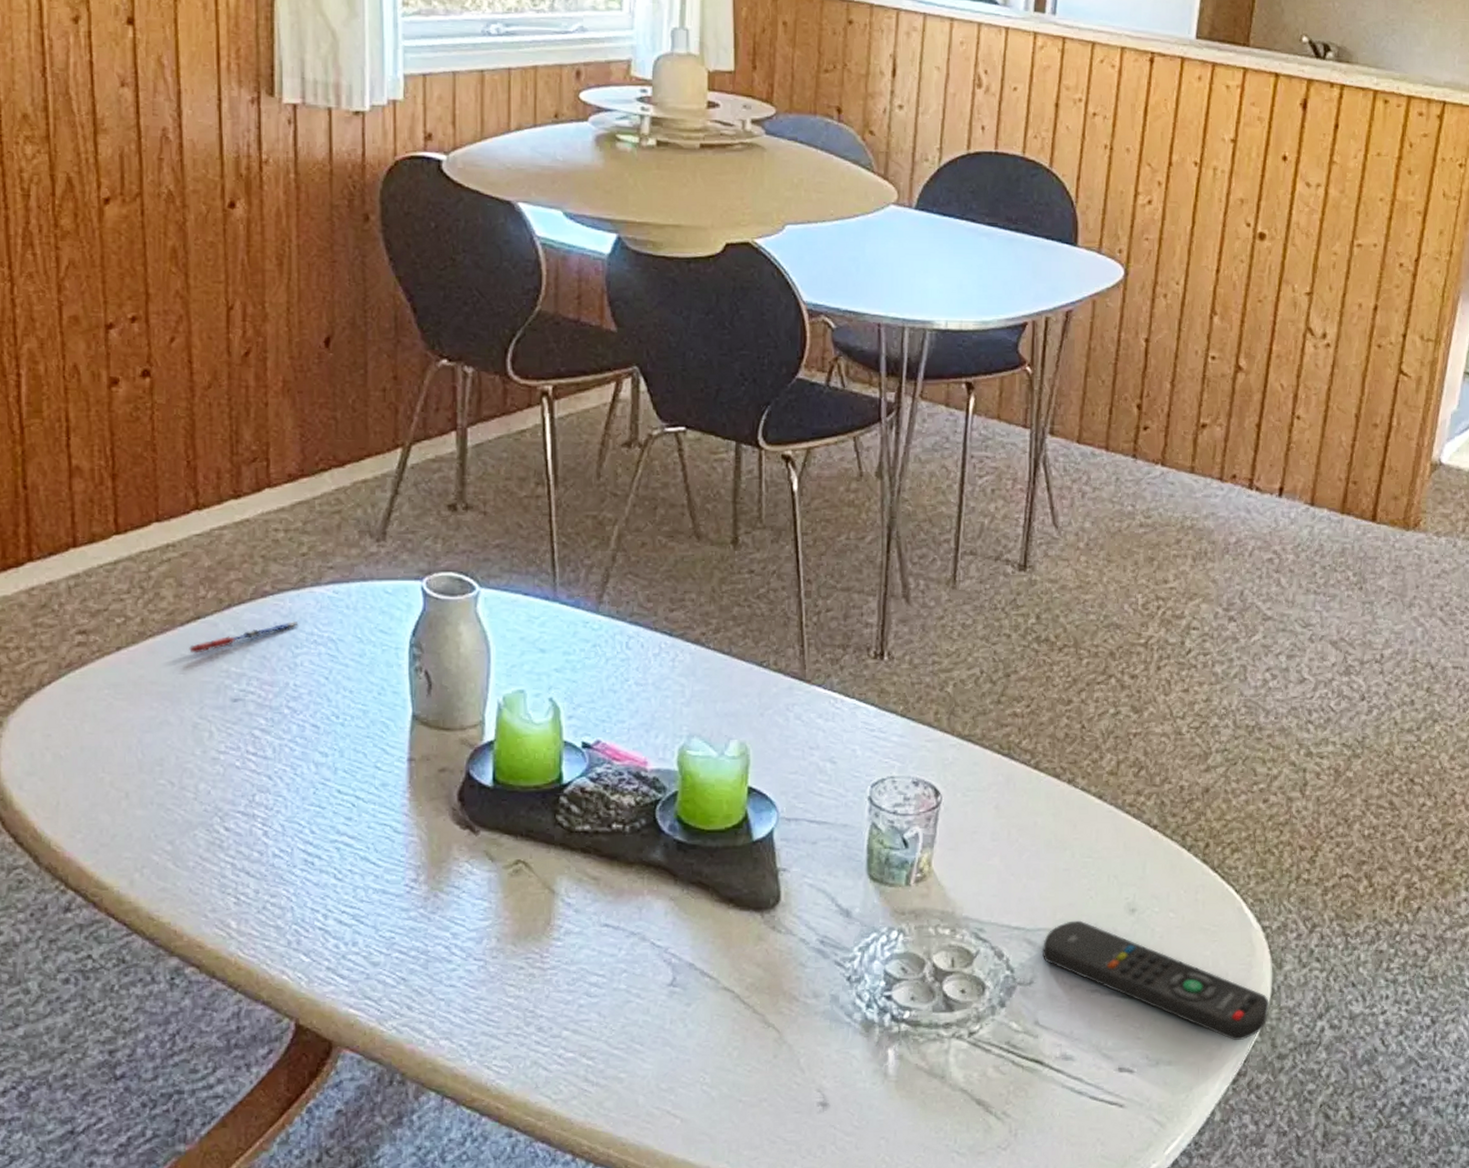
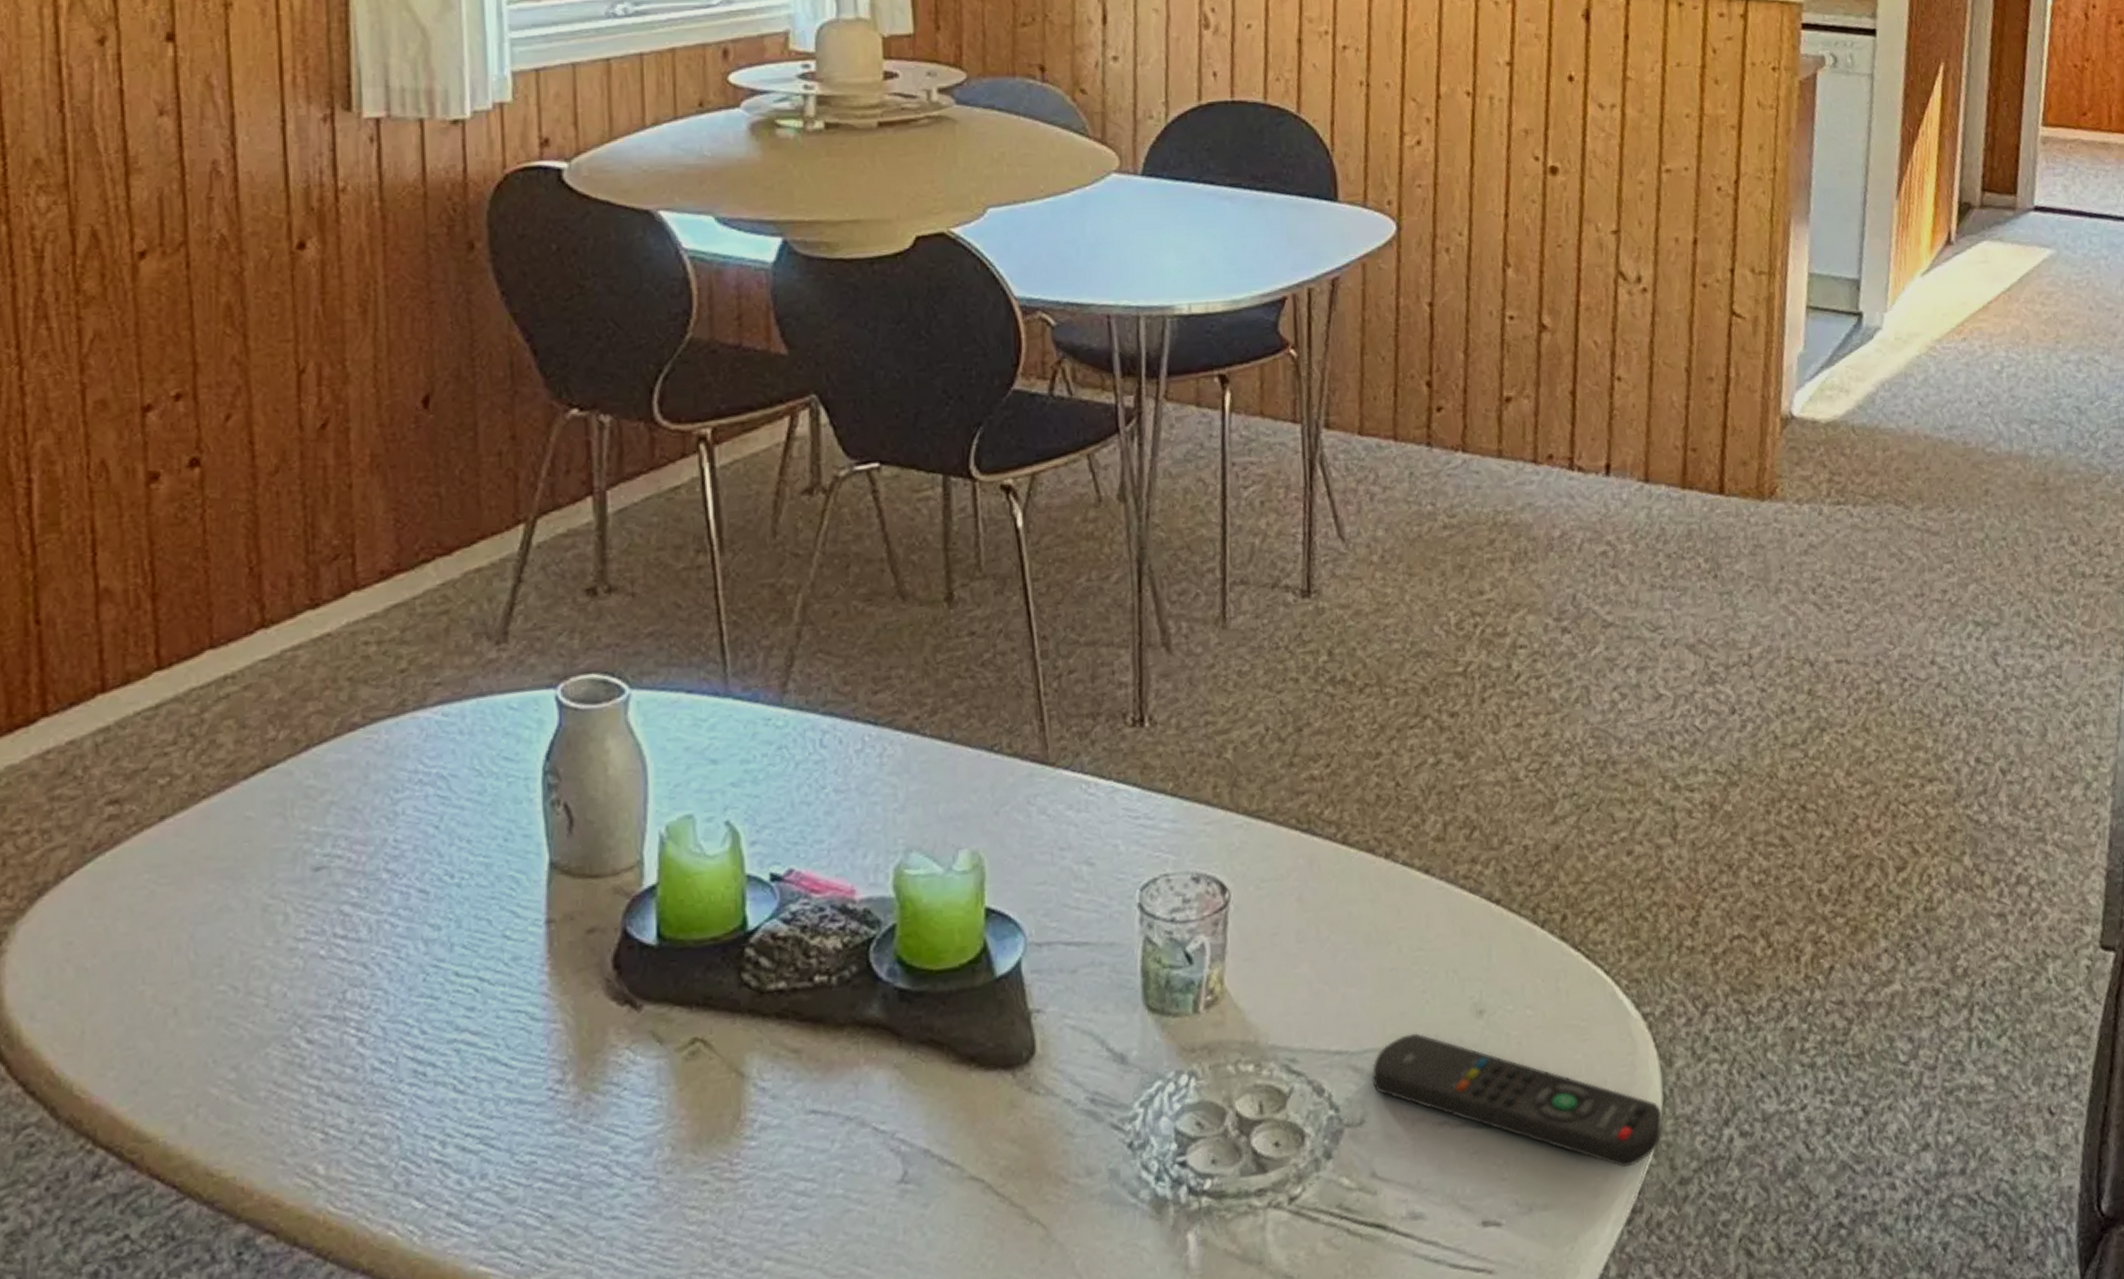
pen: present [189,620,299,654] -> none [255,756,398,814]

